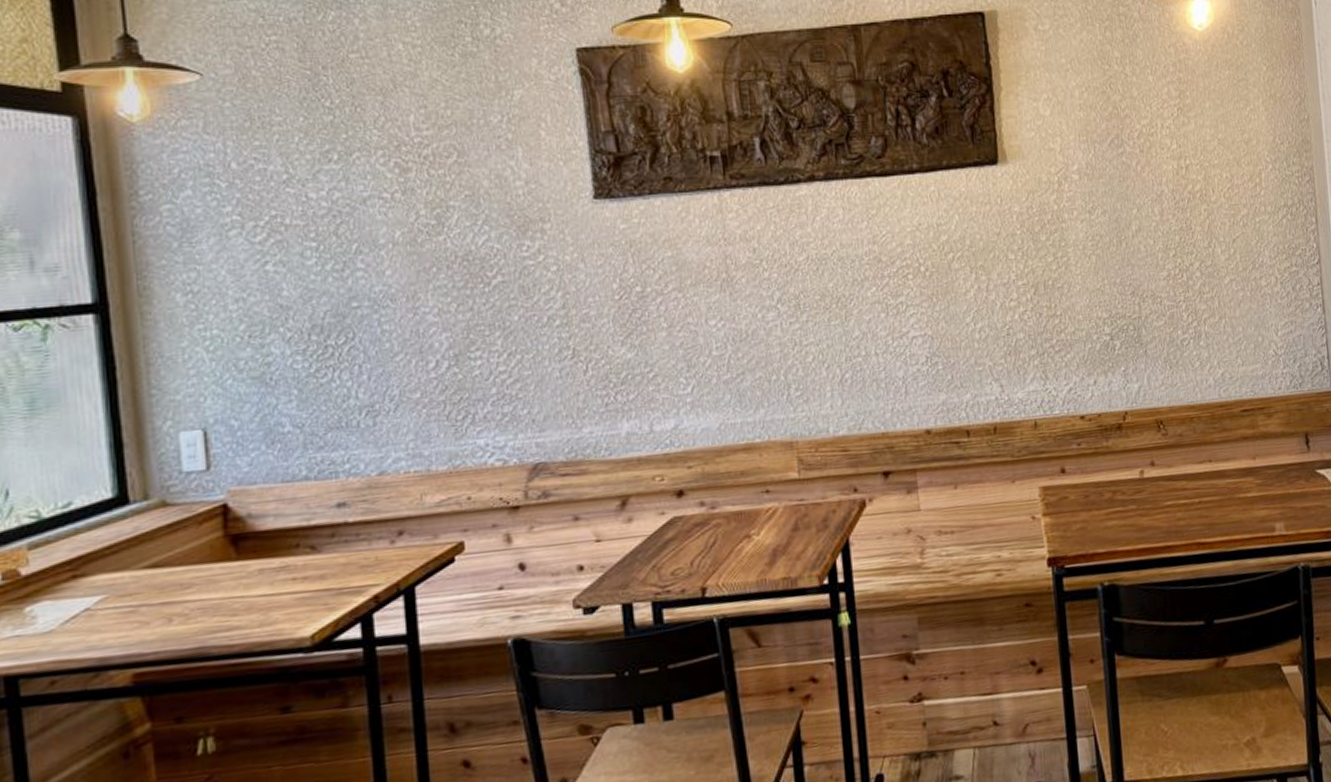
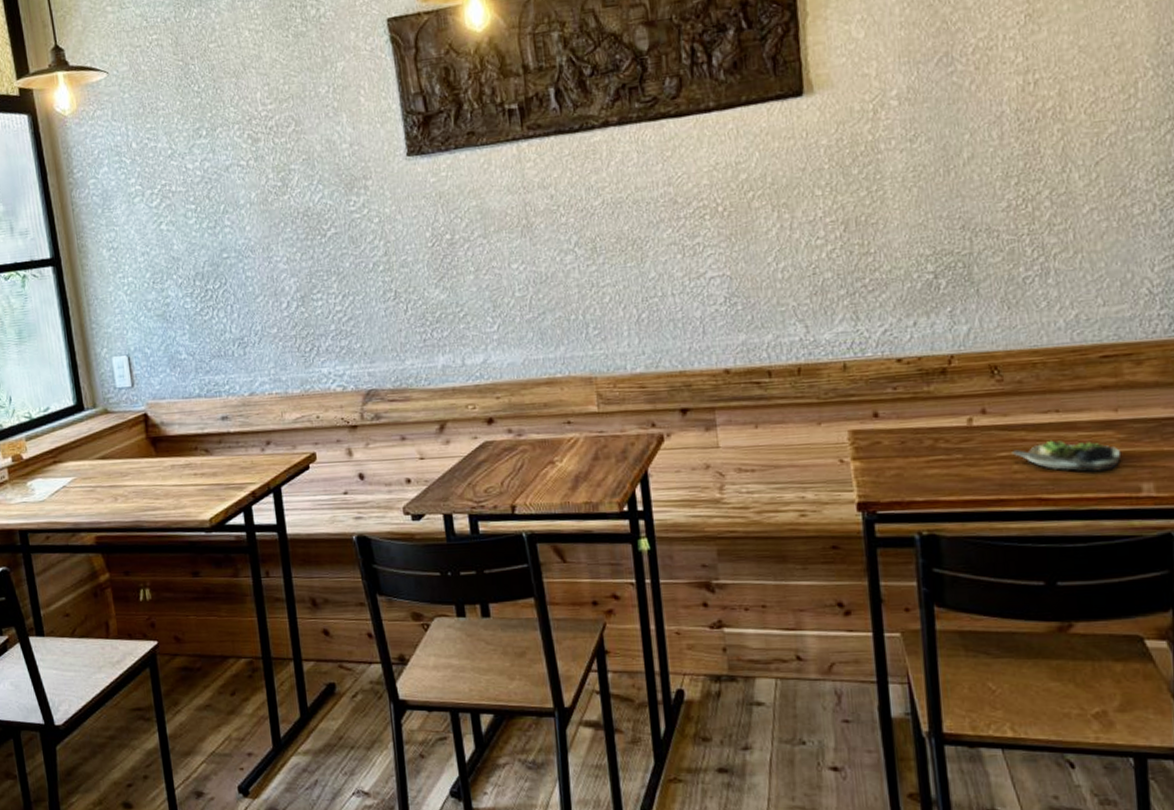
salad plate: none [1175,488,1260,516] -> present [1011,441,1122,473]

